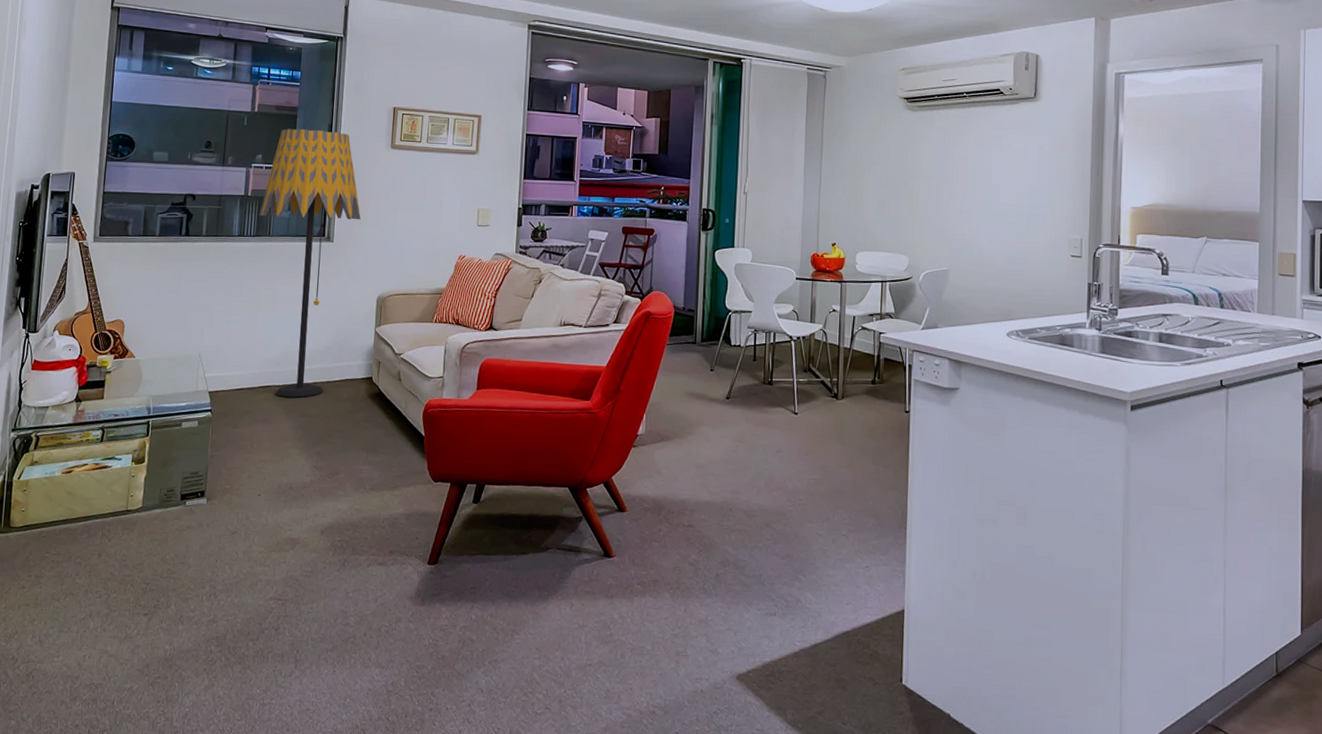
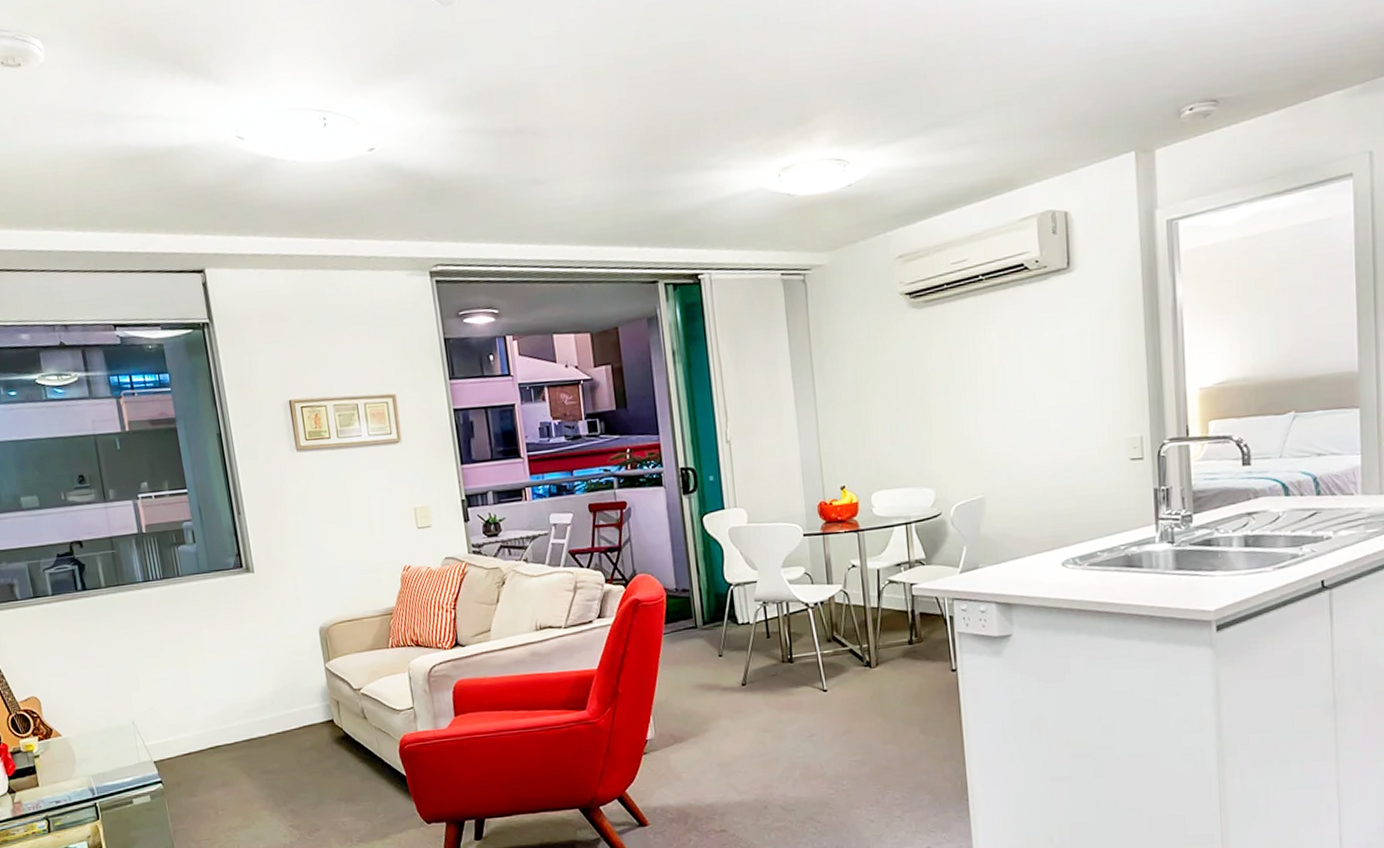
floor lamp: present [259,128,361,398] -> none [160,440,282,756]

